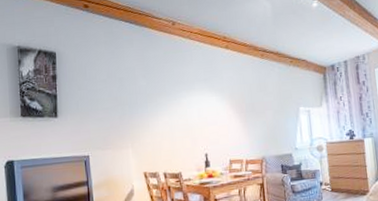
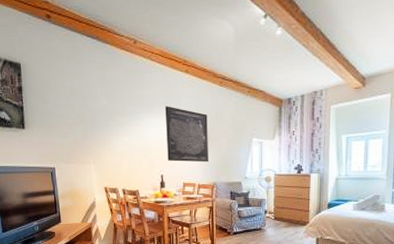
wall art: none [207,82,255,138] -> present [165,106,209,163]

